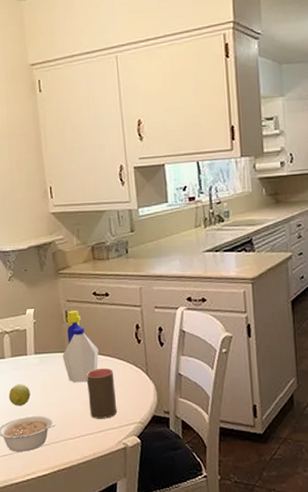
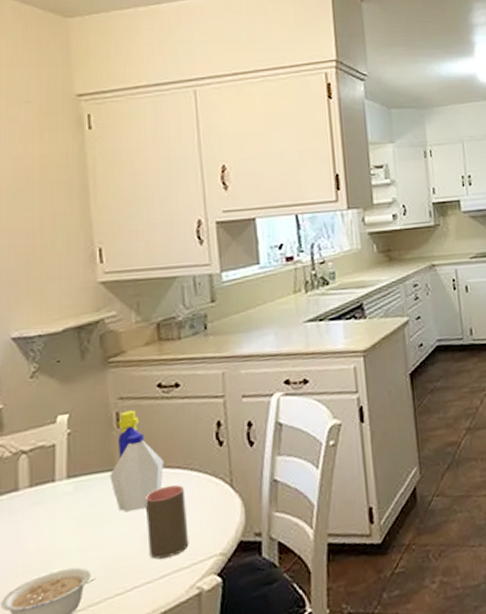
fruit: present [8,384,30,406] -> none [22,525,58,559]

